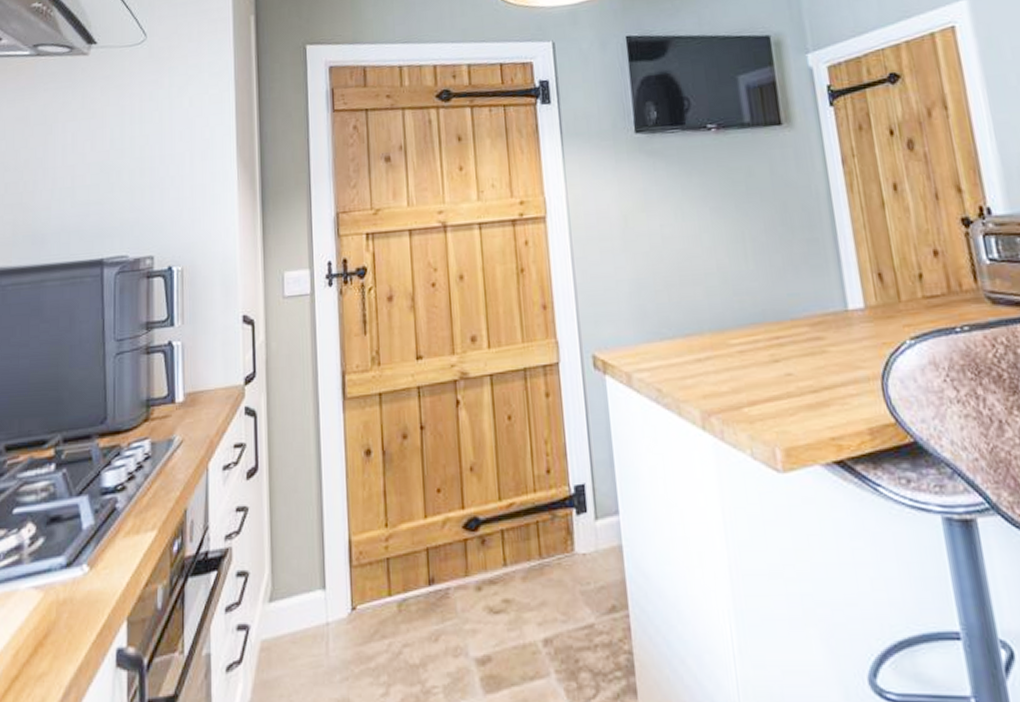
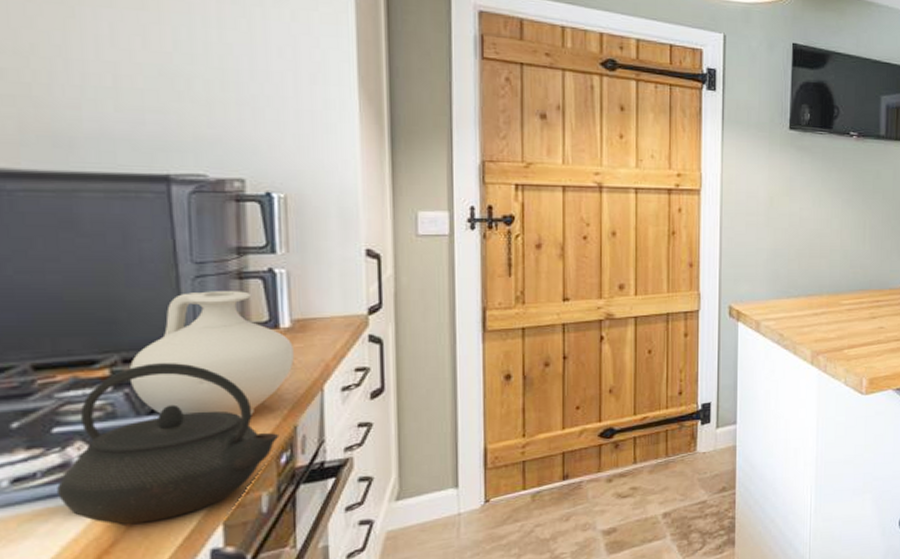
kettle: none [11,441,173,613] -> present [56,363,280,524]
ceramic jug: none [67,366,186,501] -> present [129,291,294,418]

